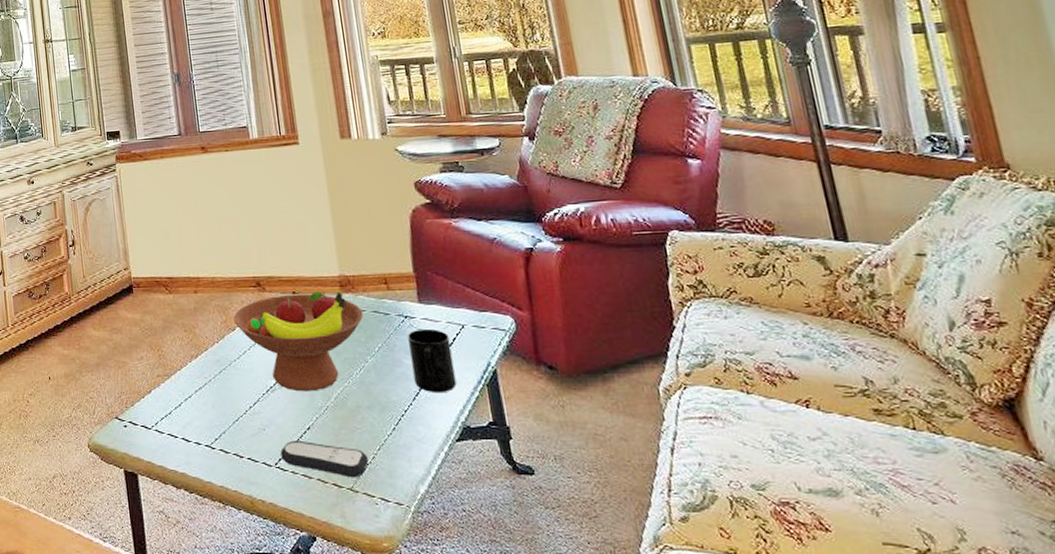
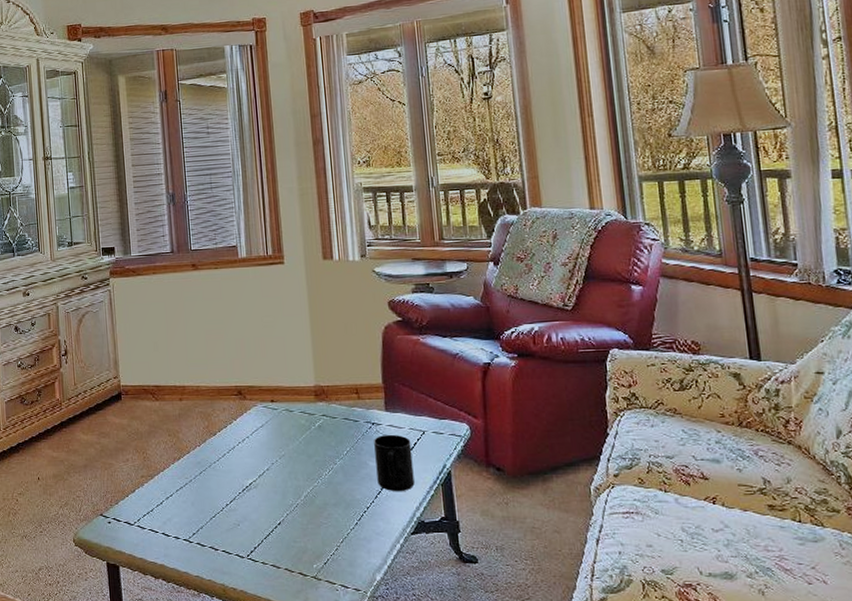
fruit bowl: present [233,292,364,392] -> none [215,400,335,491]
remote control: present [280,440,369,478] -> none [252,534,332,568]

